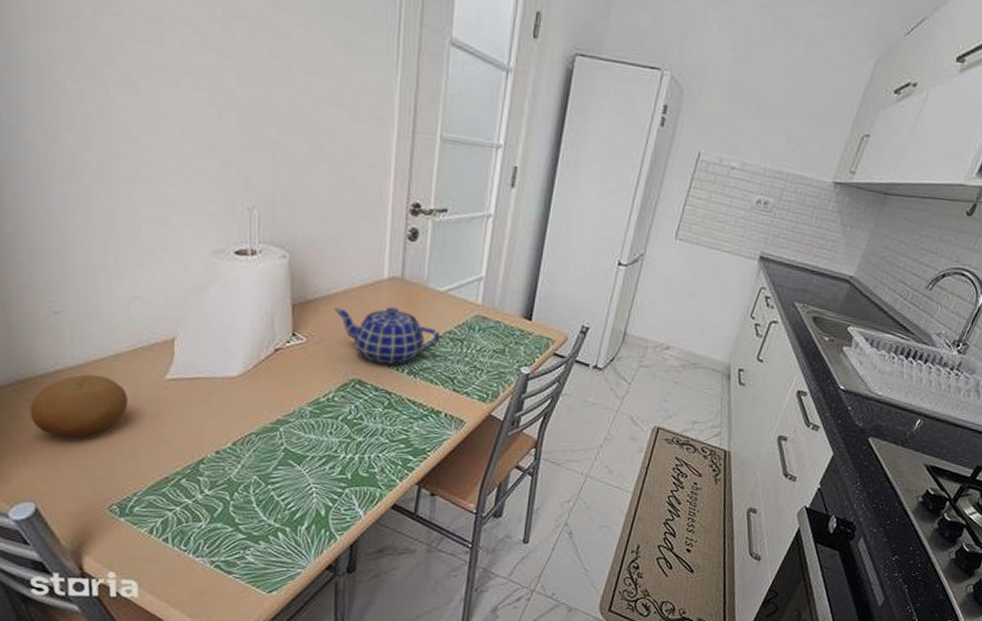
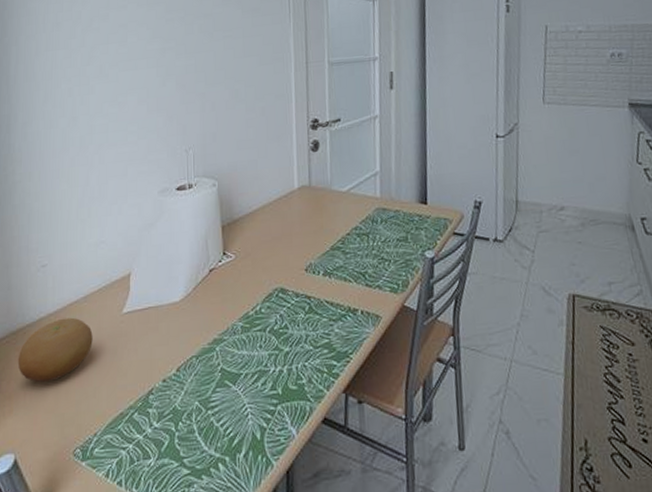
teapot: present [335,306,441,364] -> none [256,213,348,269]

